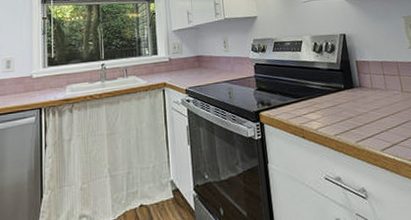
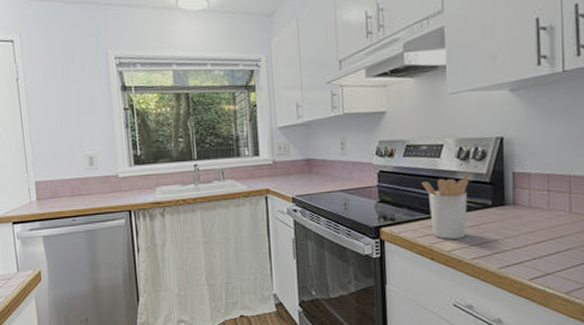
utensil holder: none [288,62,328,119] -> present [421,172,469,239]

